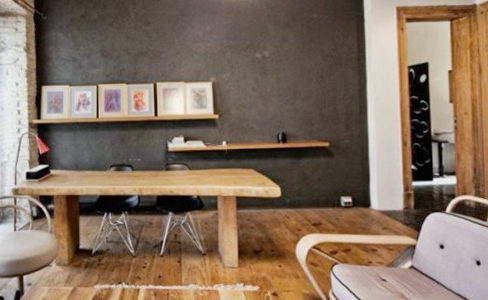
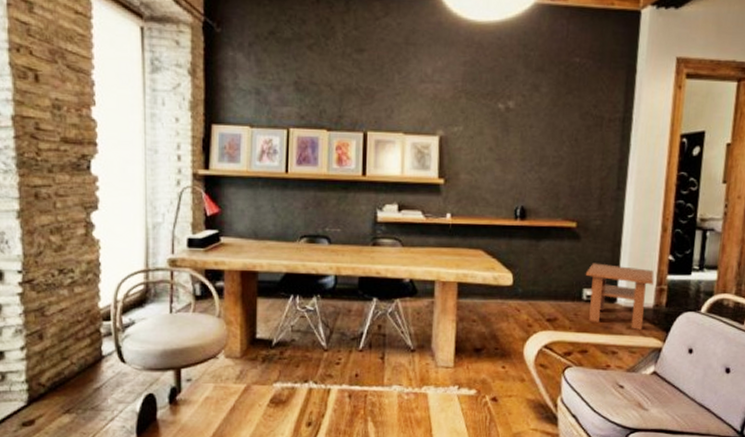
coffee table: none [341,175,401,231] -> present [585,263,654,331]

